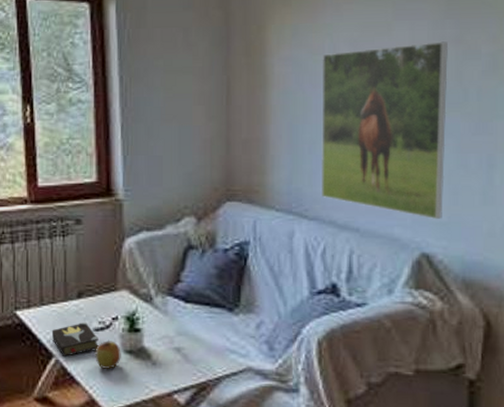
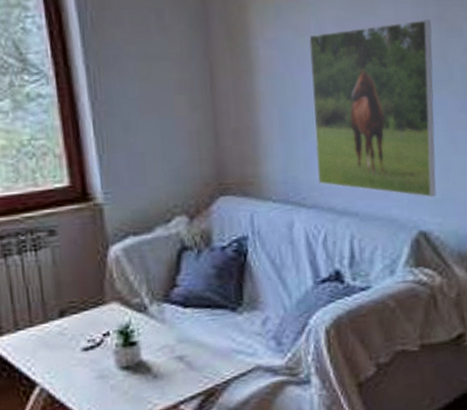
hardback book: present [51,321,99,356] -> none [32,342,90,383]
apple: present [95,339,121,370] -> none [86,358,117,391]

